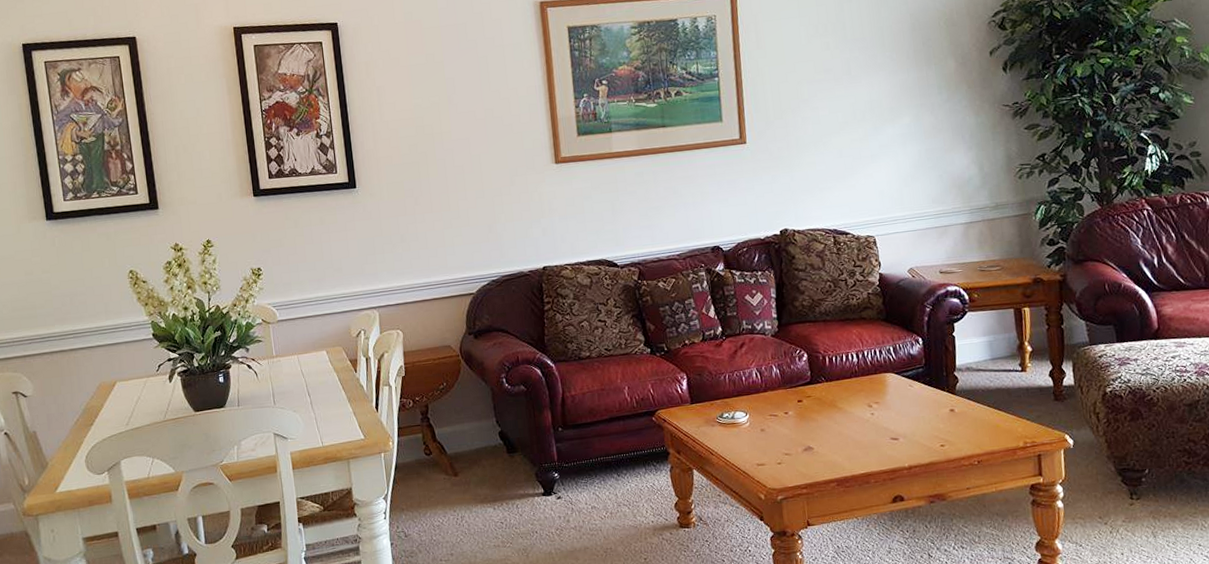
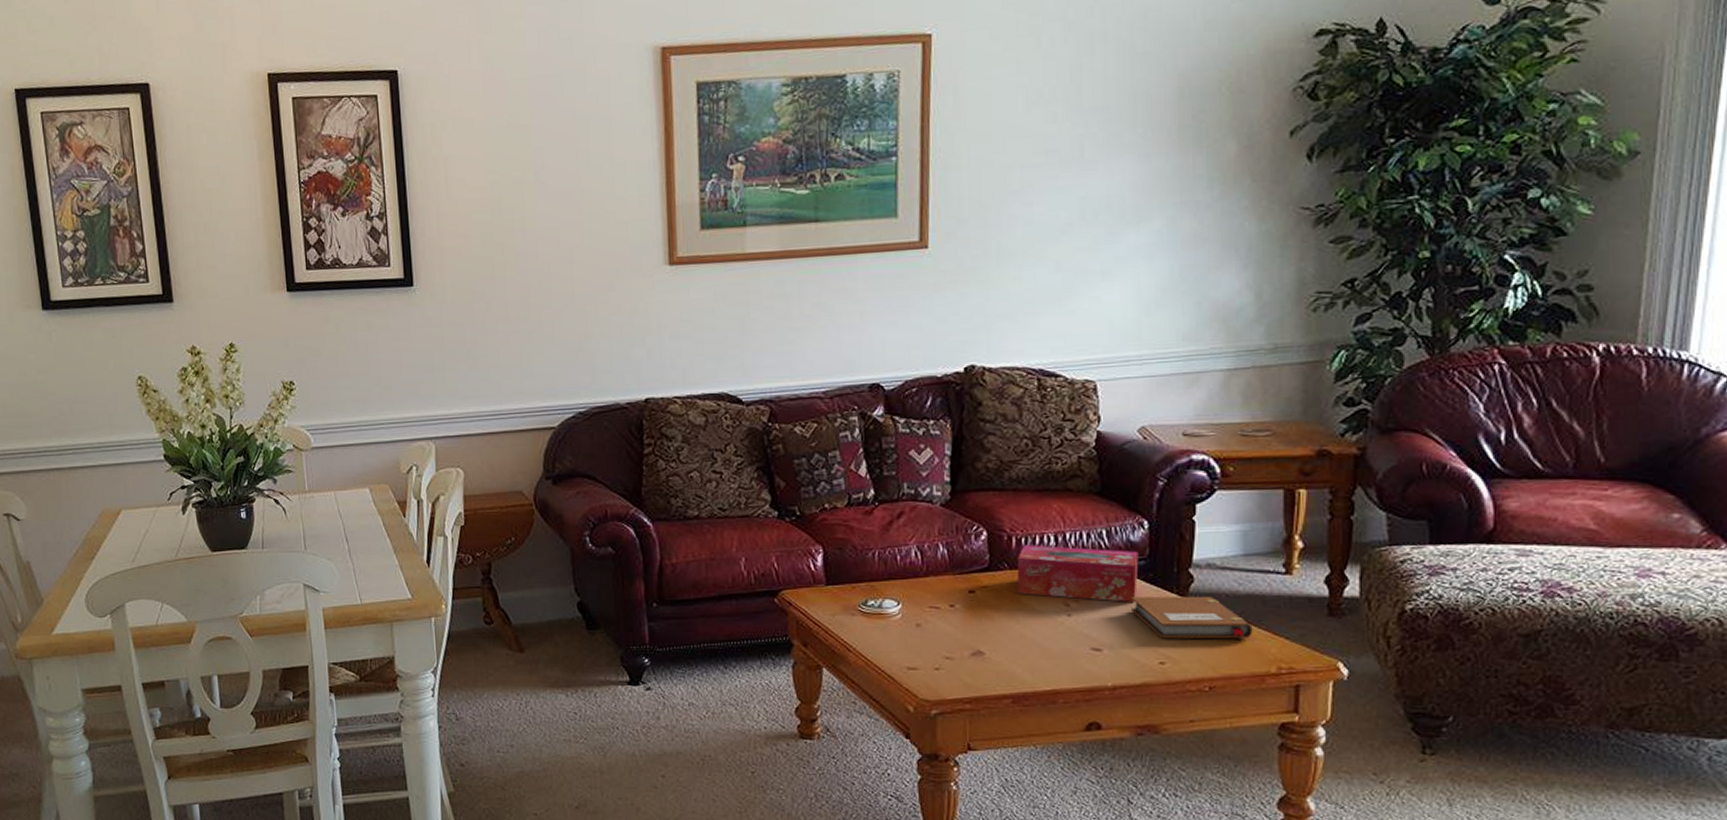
tissue box: none [831,361,919,401] -> present [1017,545,1139,602]
notebook: none [915,392,1004,427] -> present [1130,596,1253,639]

